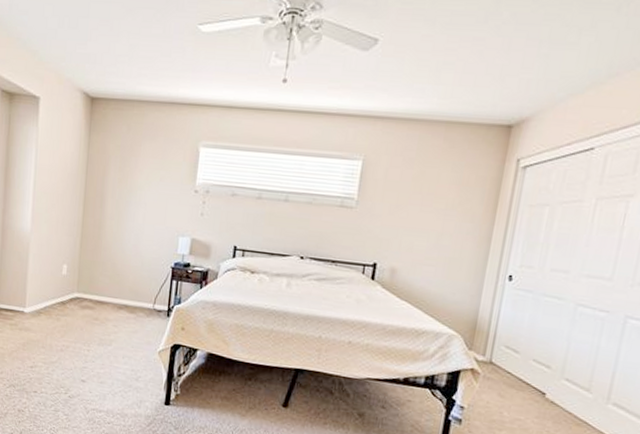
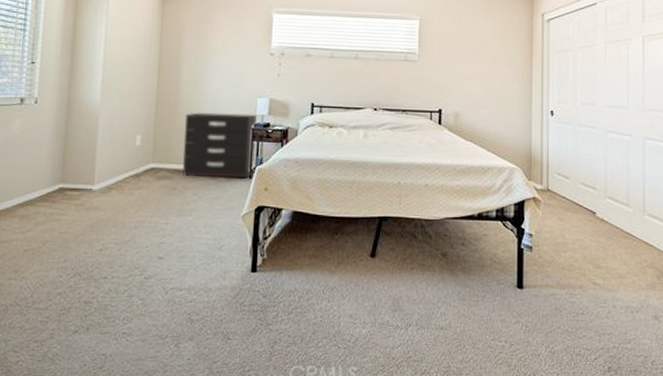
dresser: none [104,246,177,317] -> present [183,112,257,179]

